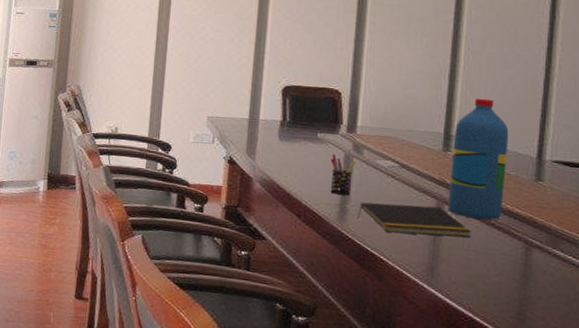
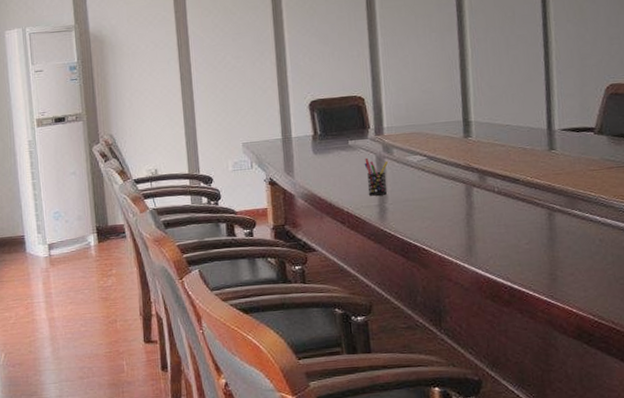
notepad: present [357,202,472,237] -> none [396,191,501,223]
water bottle: present [447,98,509,220] -> none [472,81,524,196]

